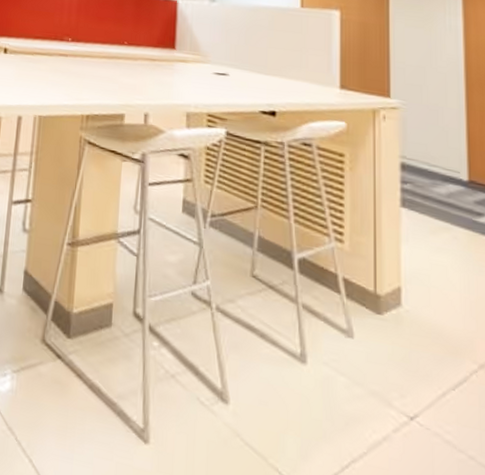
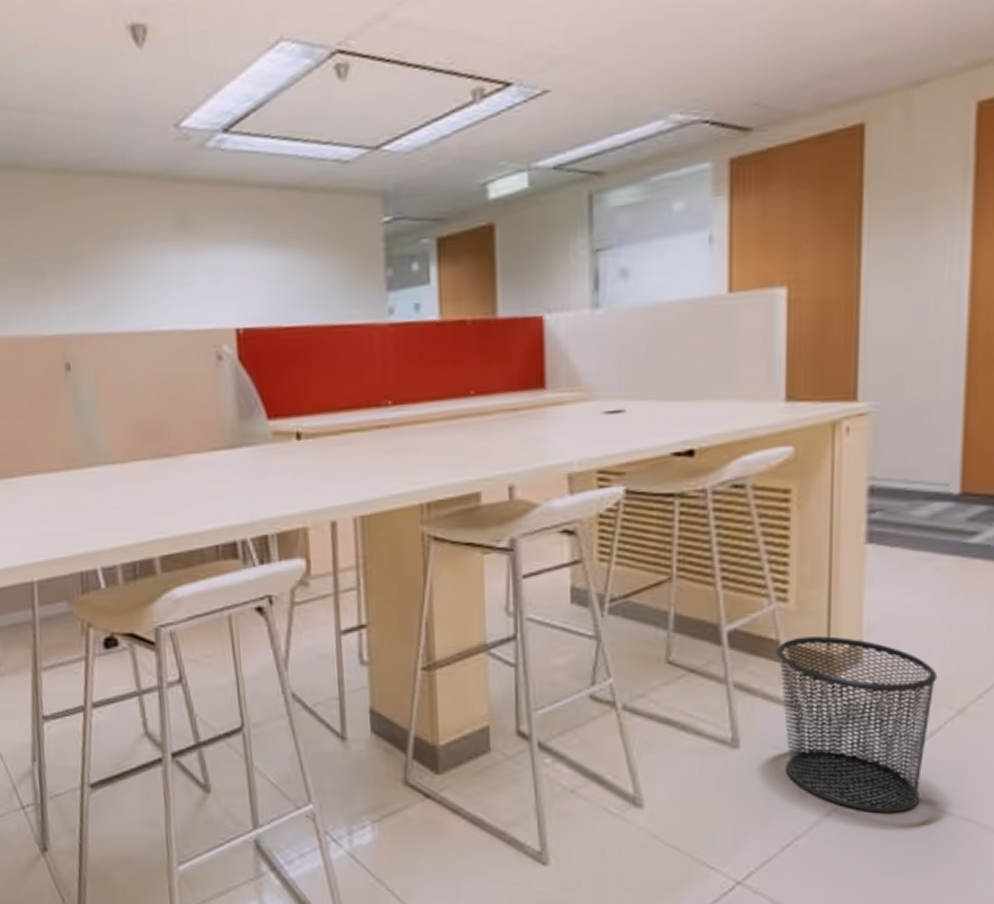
waste bin: none [335,274,462,453] -> present [776,636,938,813]

